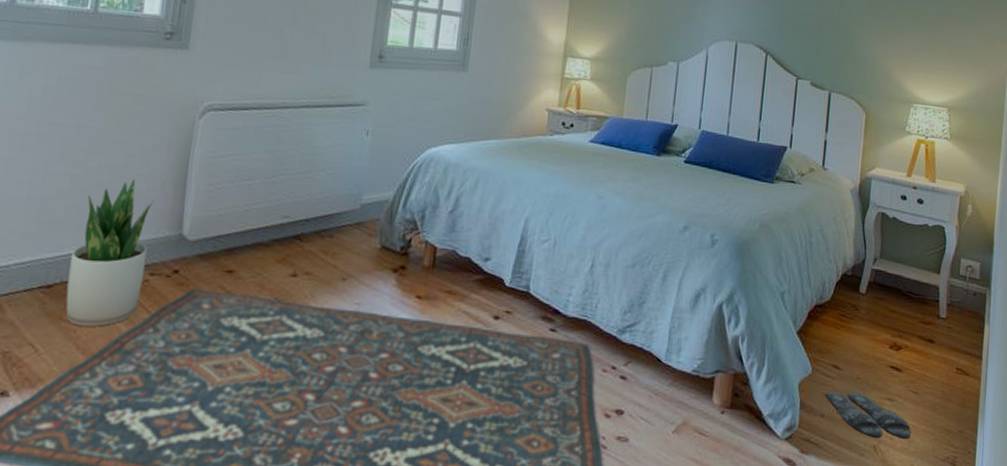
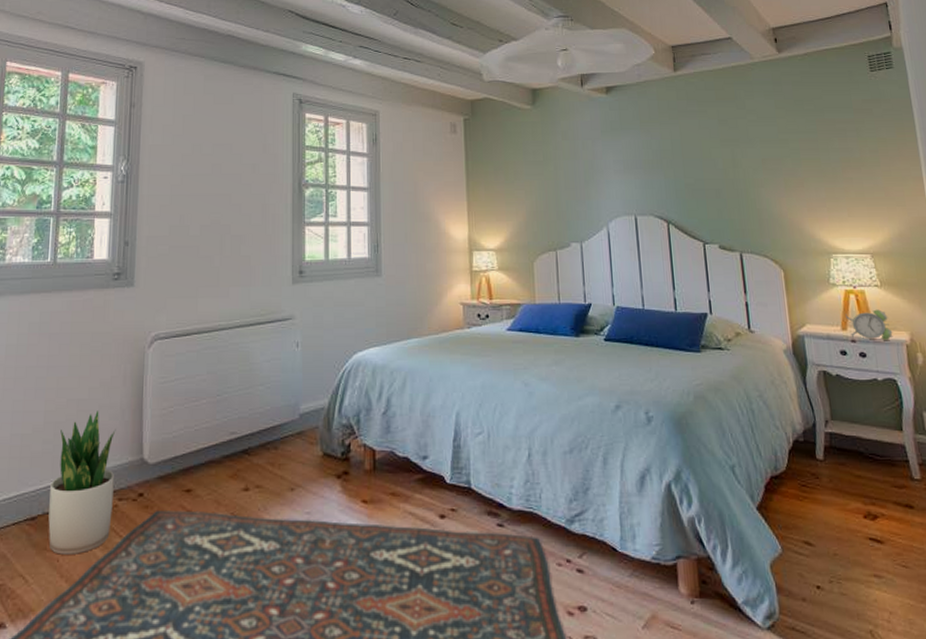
slippers: present [826,391,911,439] -> none [803,570,911,621]
alarm clock: none [913,160,951,191] -> present [845,309,893,341]

